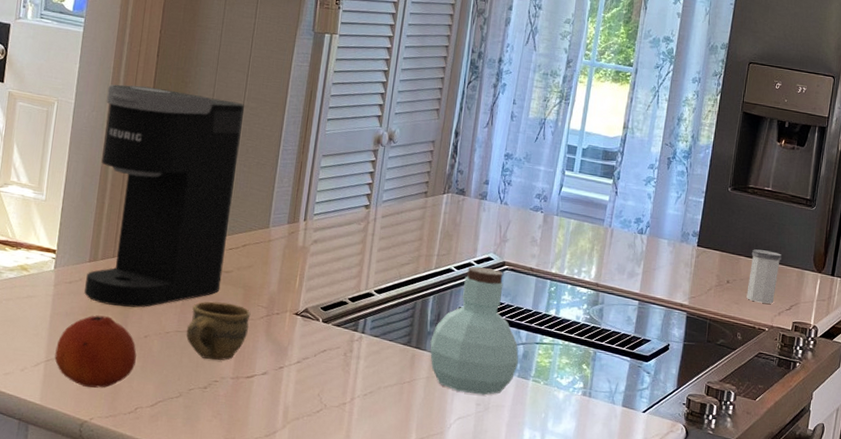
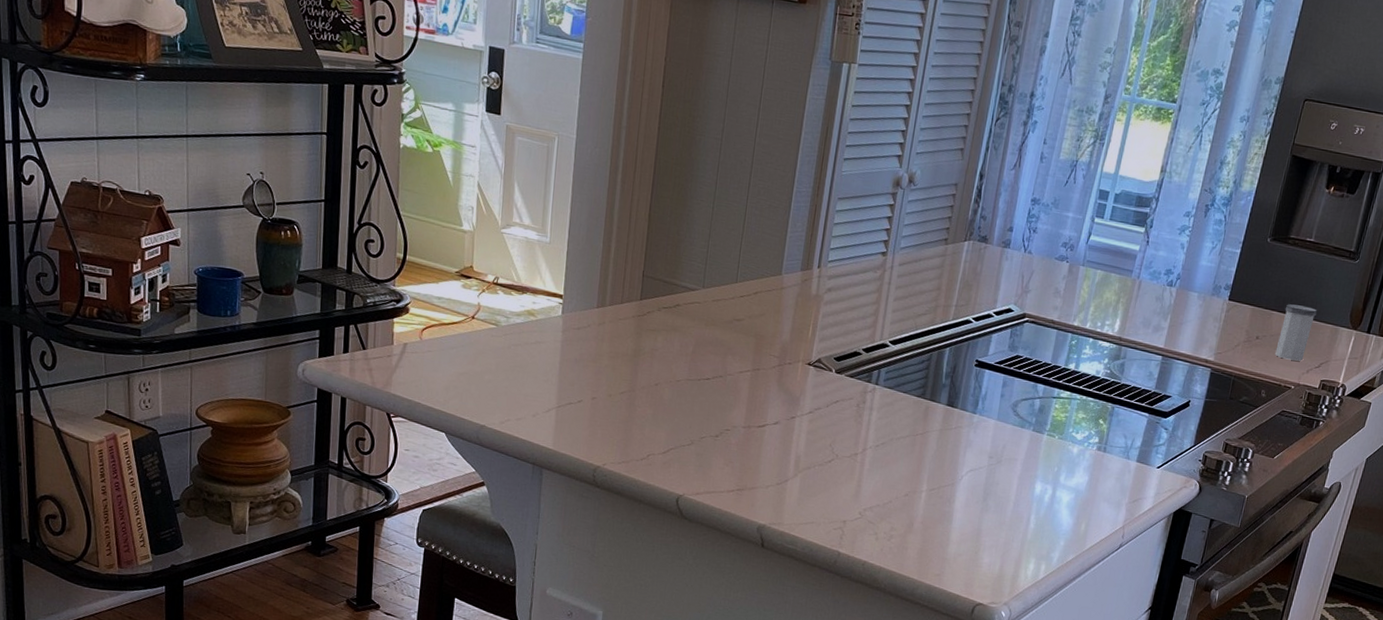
fruit: present [54,315,137,388] -> none [565,362,648,435]
coffee maker: present [84,84,245,308] -> none [593,118,757,355]
cup: present [186,301,251,361] -> none [697,350,763,410]
jar: present [430,266,519,396] -> none [944,317,1035,449]

